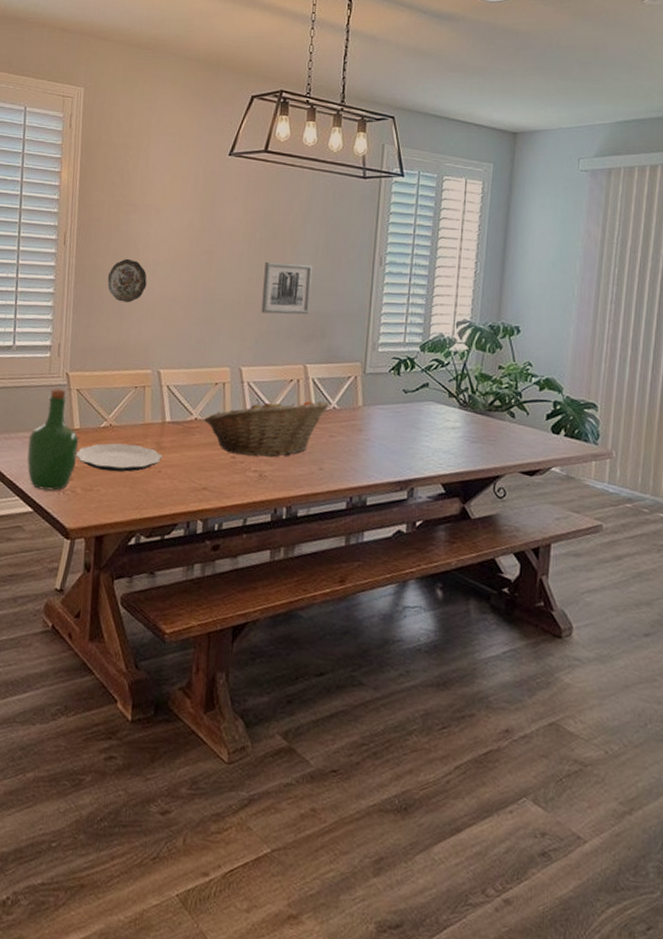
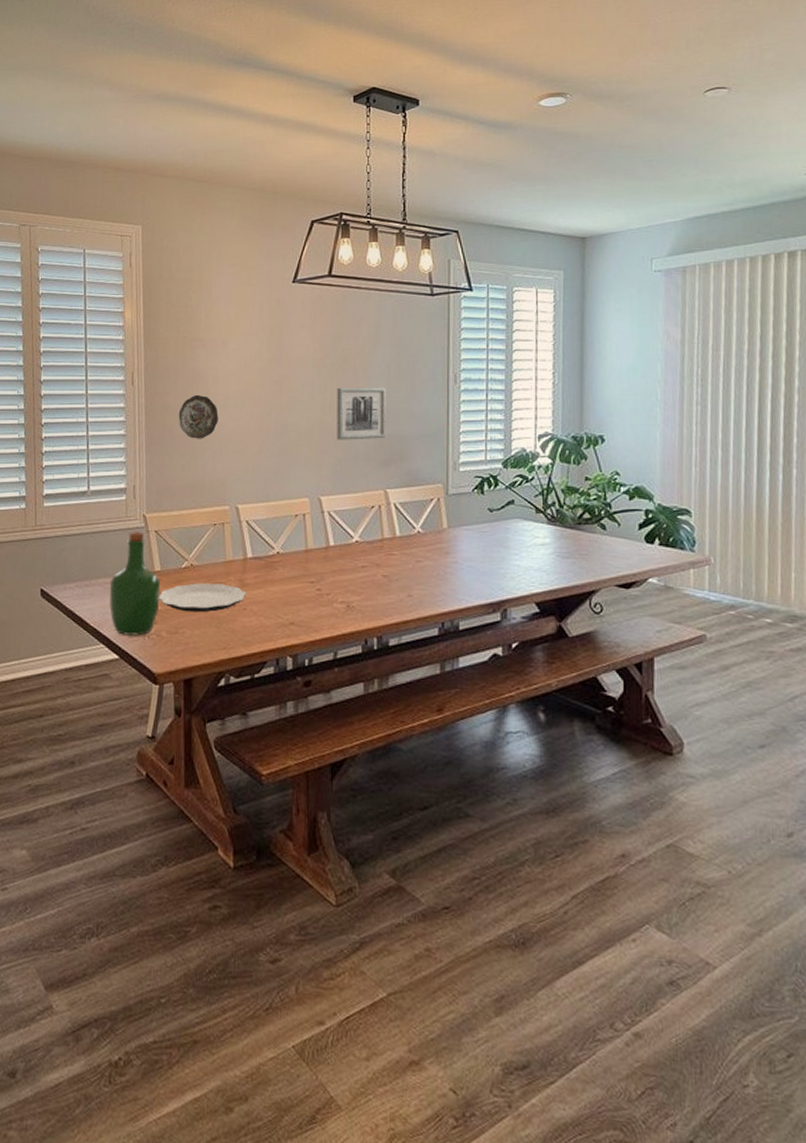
fruit basket: present [204,399,330,458] -> none [286,525,414,588]

